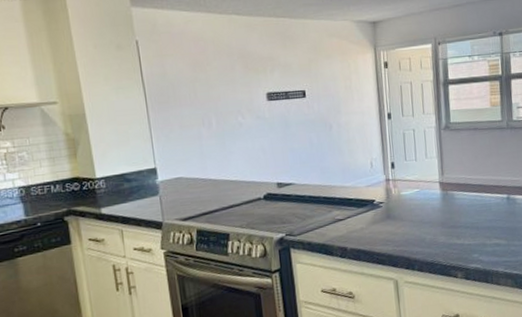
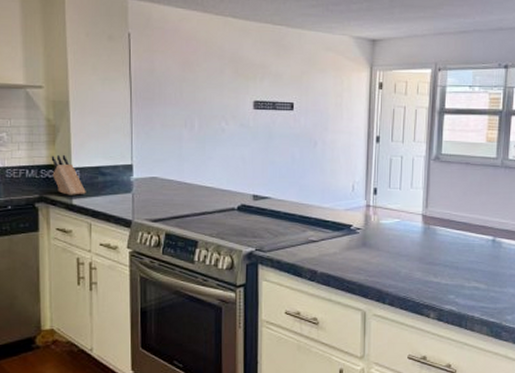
knife block: none [74,166,114,205] -> present [51,154,86,195]

